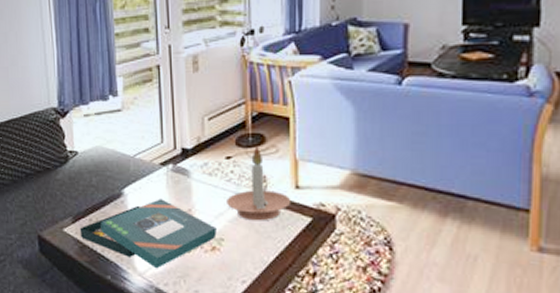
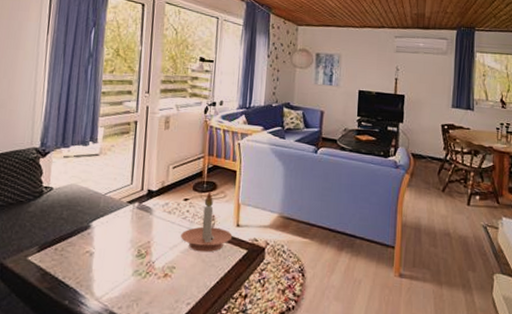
board game: present [79,199,217,269] -> none [43,232,170,294]

